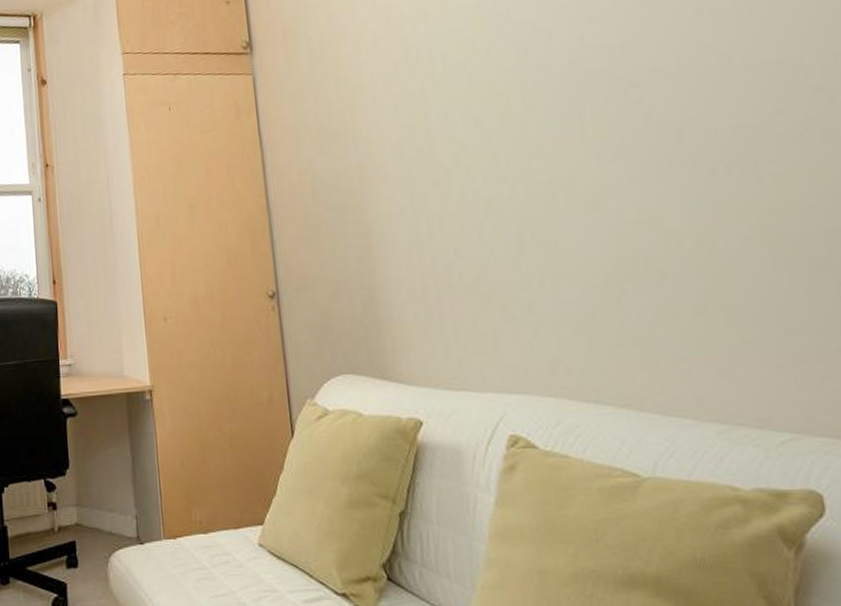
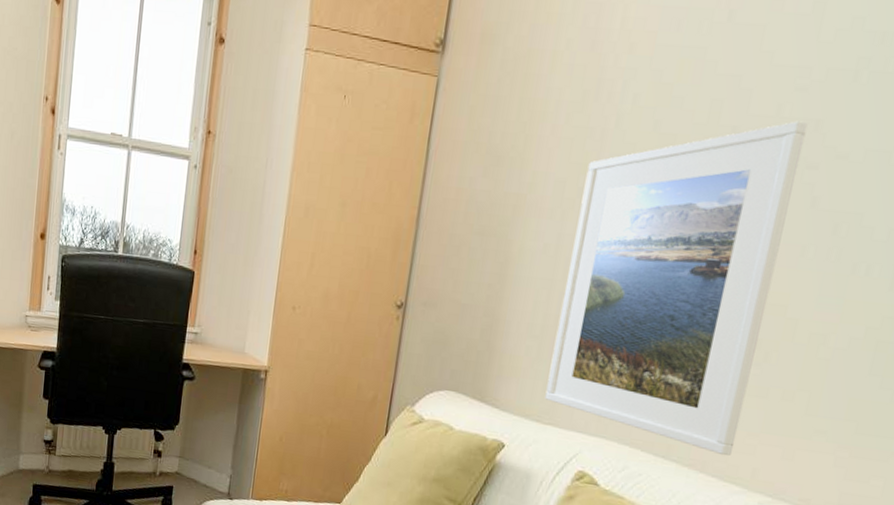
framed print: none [418,47,666,388] -> present [544,121,808,456]

